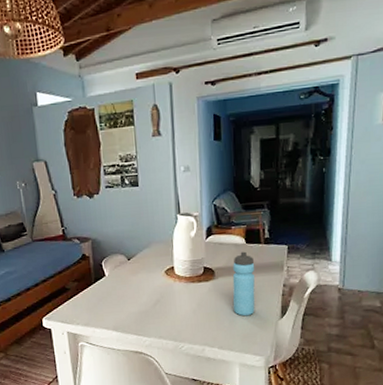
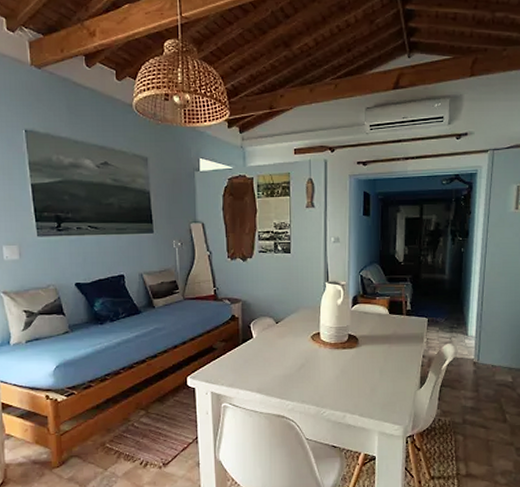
water bottle: present [232,251,255,316] -> none [374,321,397,385]

